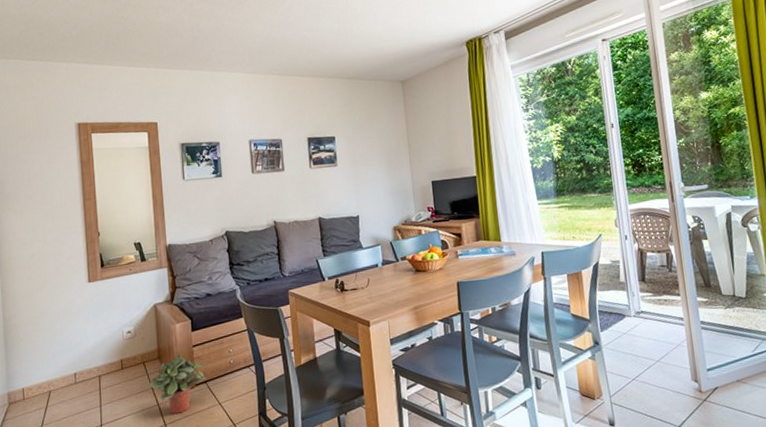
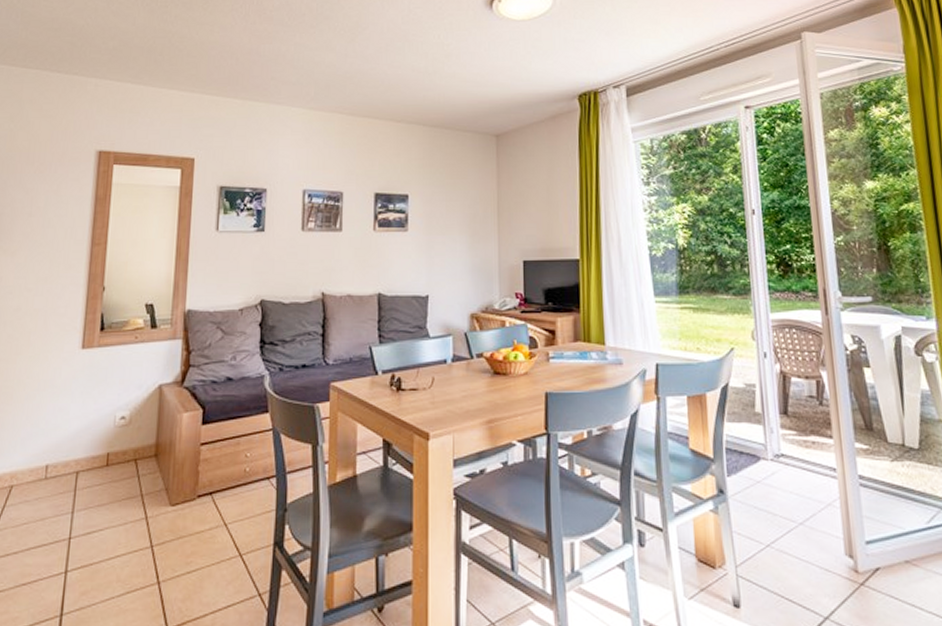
potted plant: present [150,353,206,414] -> none [140,452,215,532]

